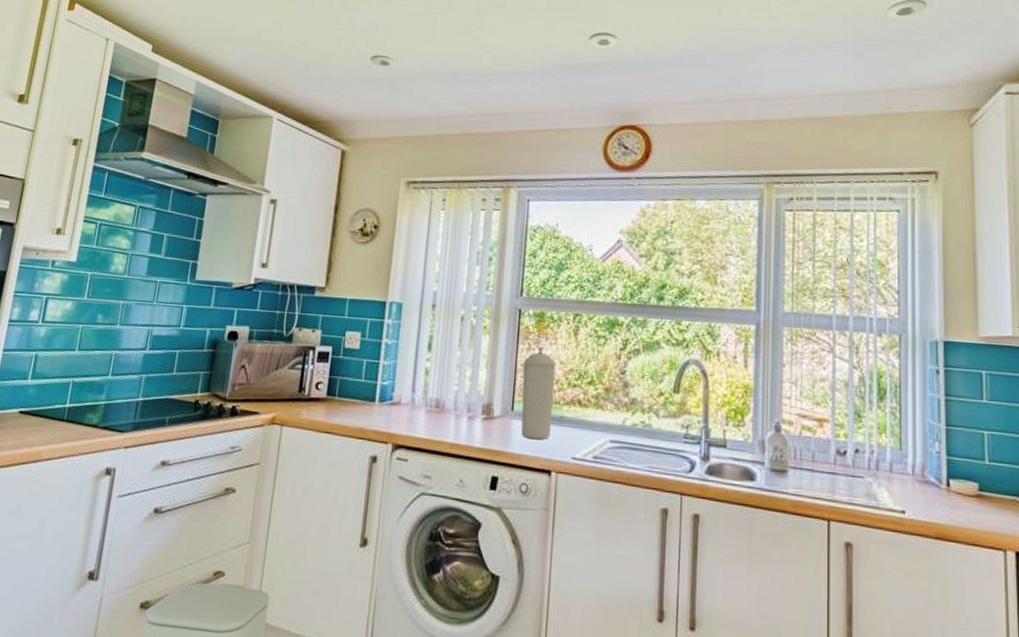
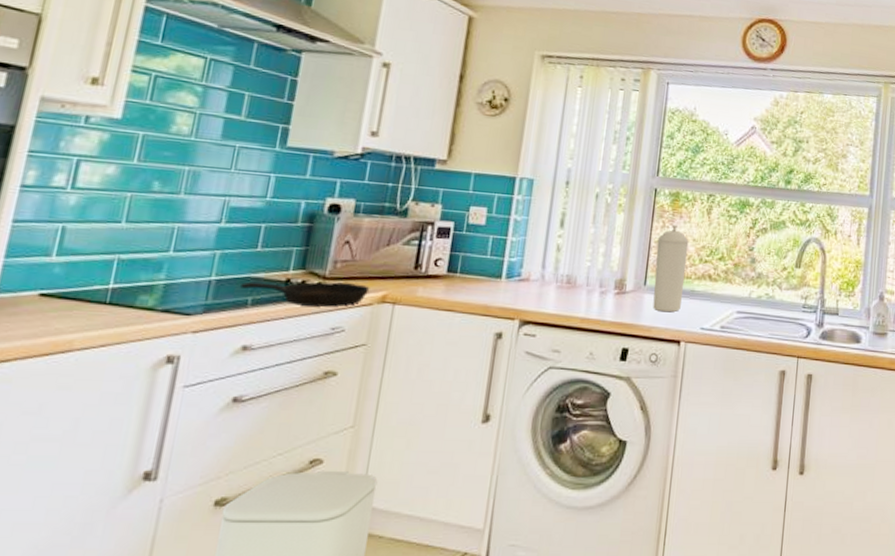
frying pan: none [160,402,262,427] -> present [240,281,370,307]

